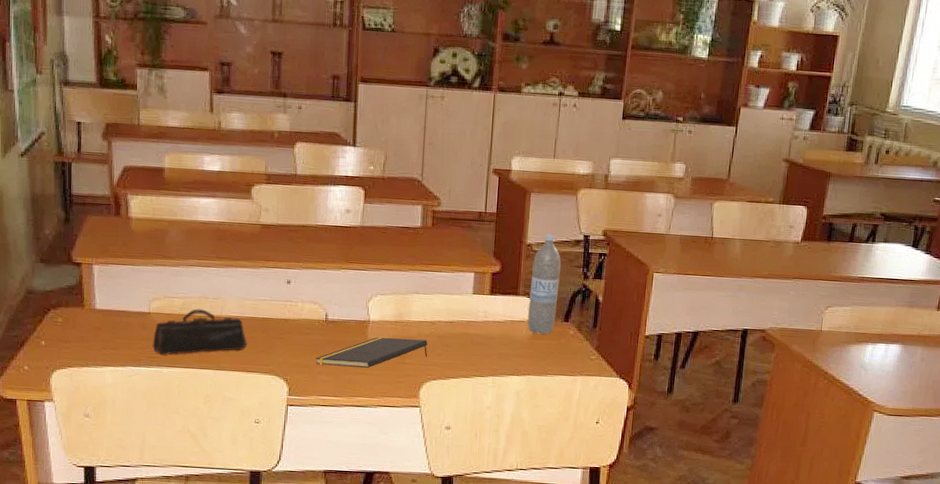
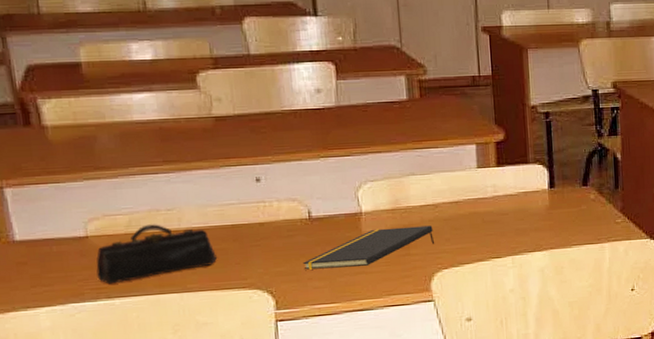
water bottle: present [527,234,561,335] -> none [540,92,573,204]

